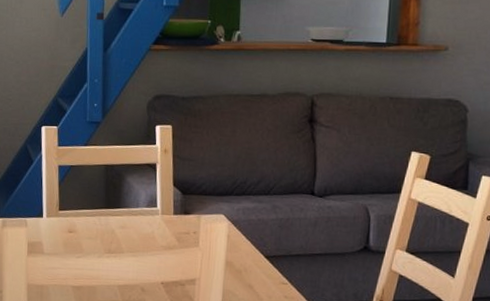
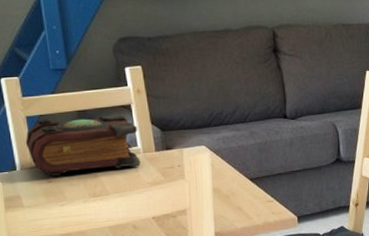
book: none [54,169,159,228] -> present [25,113,141,176]

